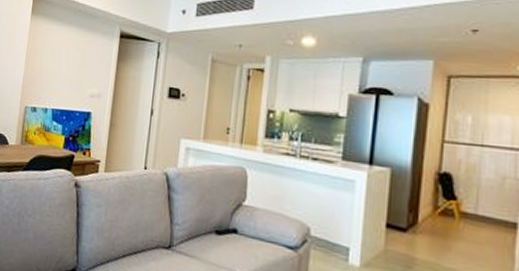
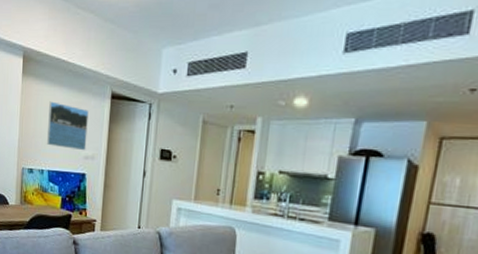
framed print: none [53,40,97,89] -> present [47,101,89,151]

